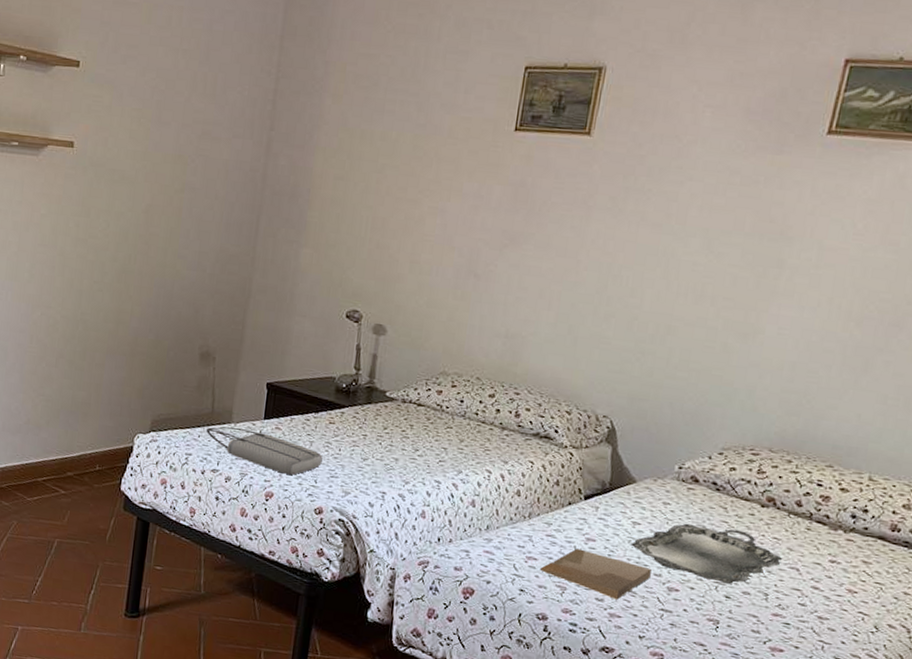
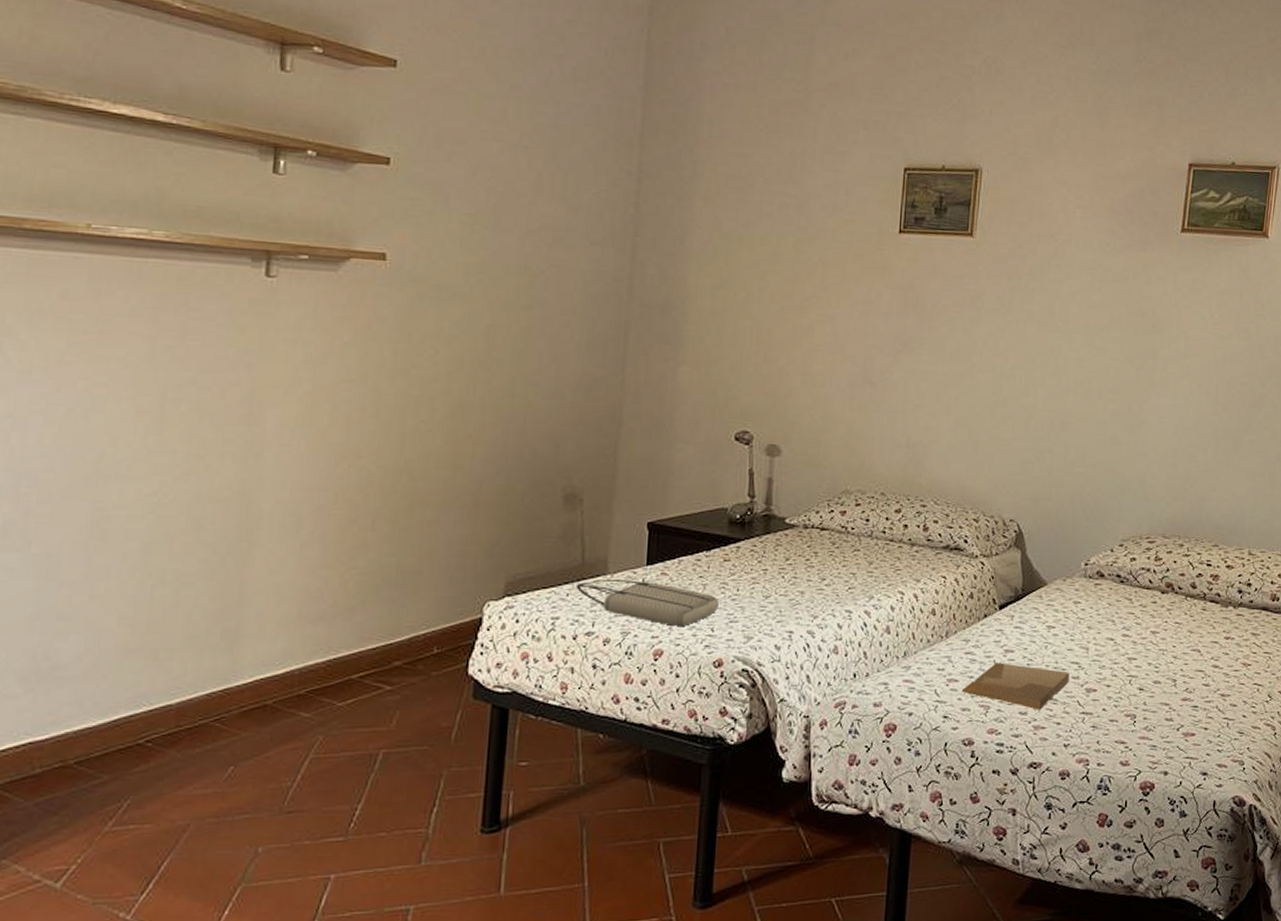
serving tray: present [630,523,783,585] -> none [1047,620,1186,677]

